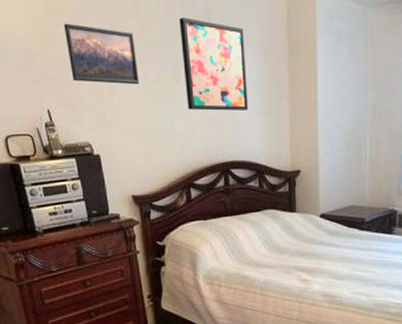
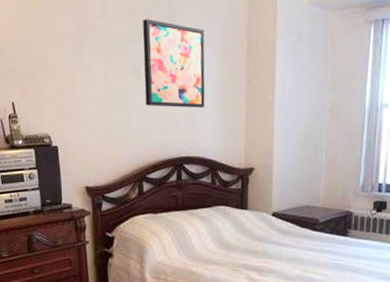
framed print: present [63,23,139,85] -> none [34,23,101,81]

